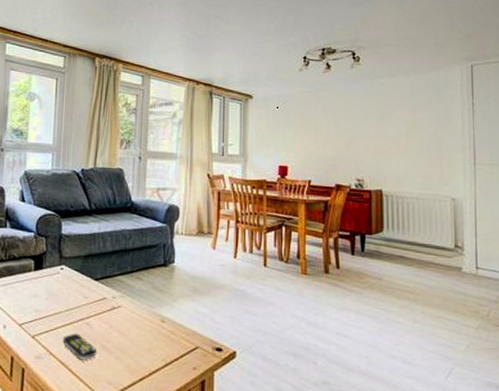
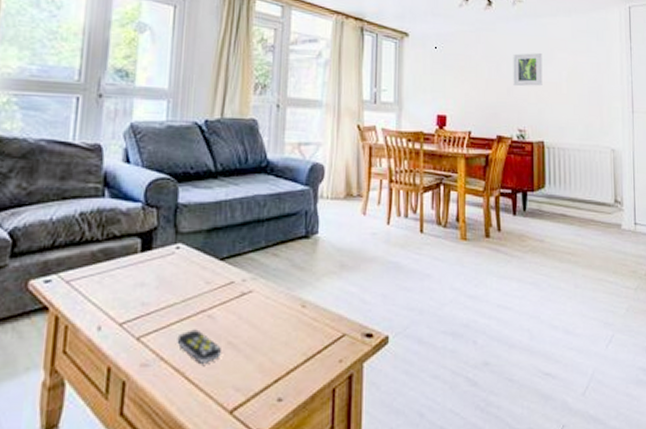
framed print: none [351,110,381,141] -> present [513,53,543,87]

